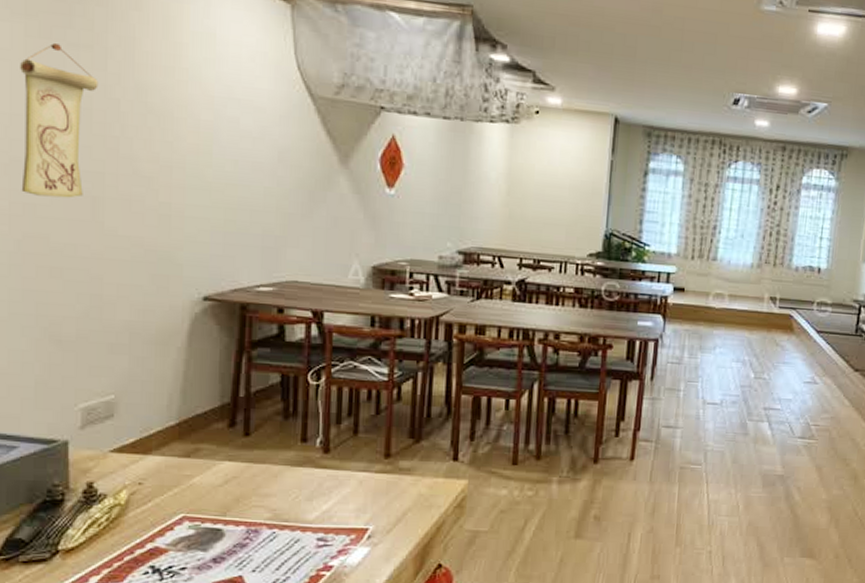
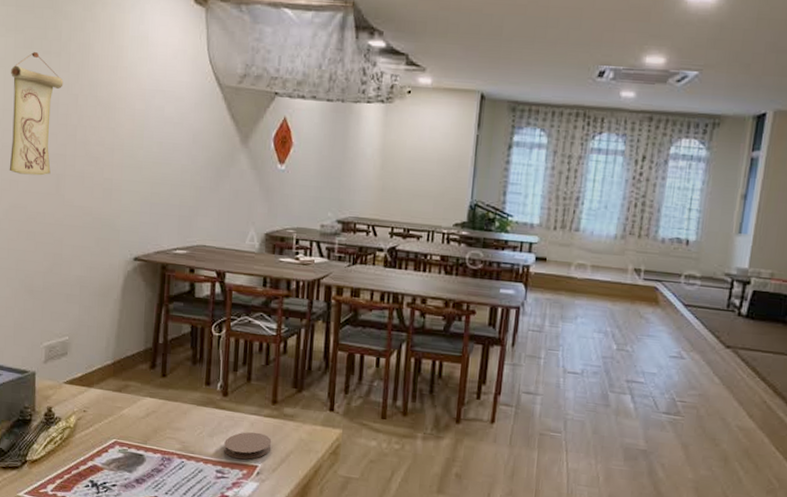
coaster: none [326,491,385,523] -> present [224,431,272,460]

